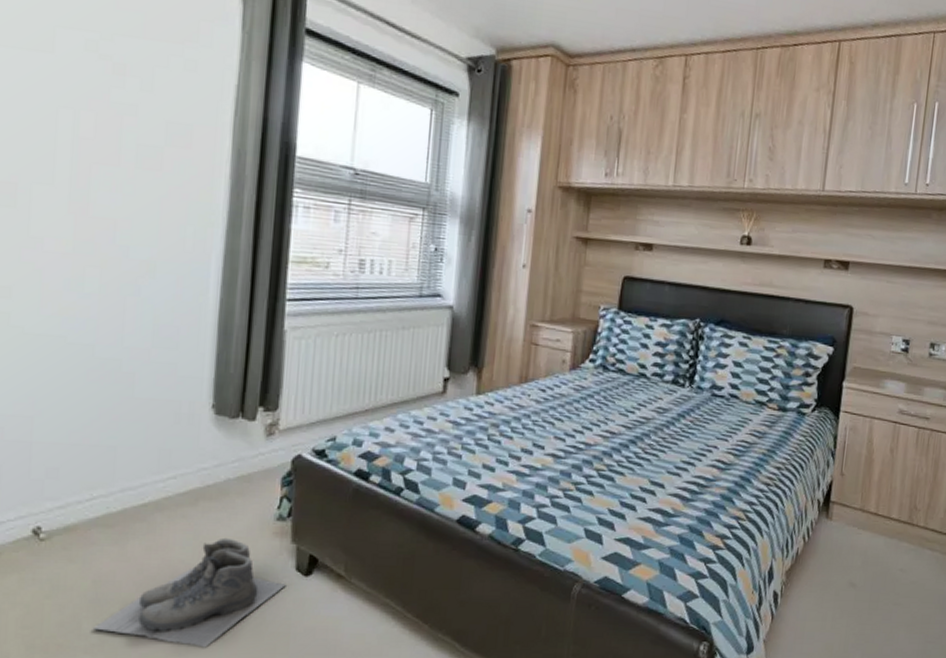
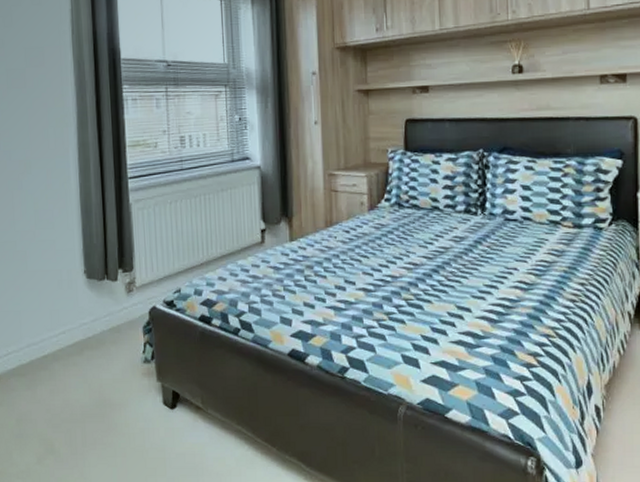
boots: present [92,537,286,648] -> none [20,380,158,472]

